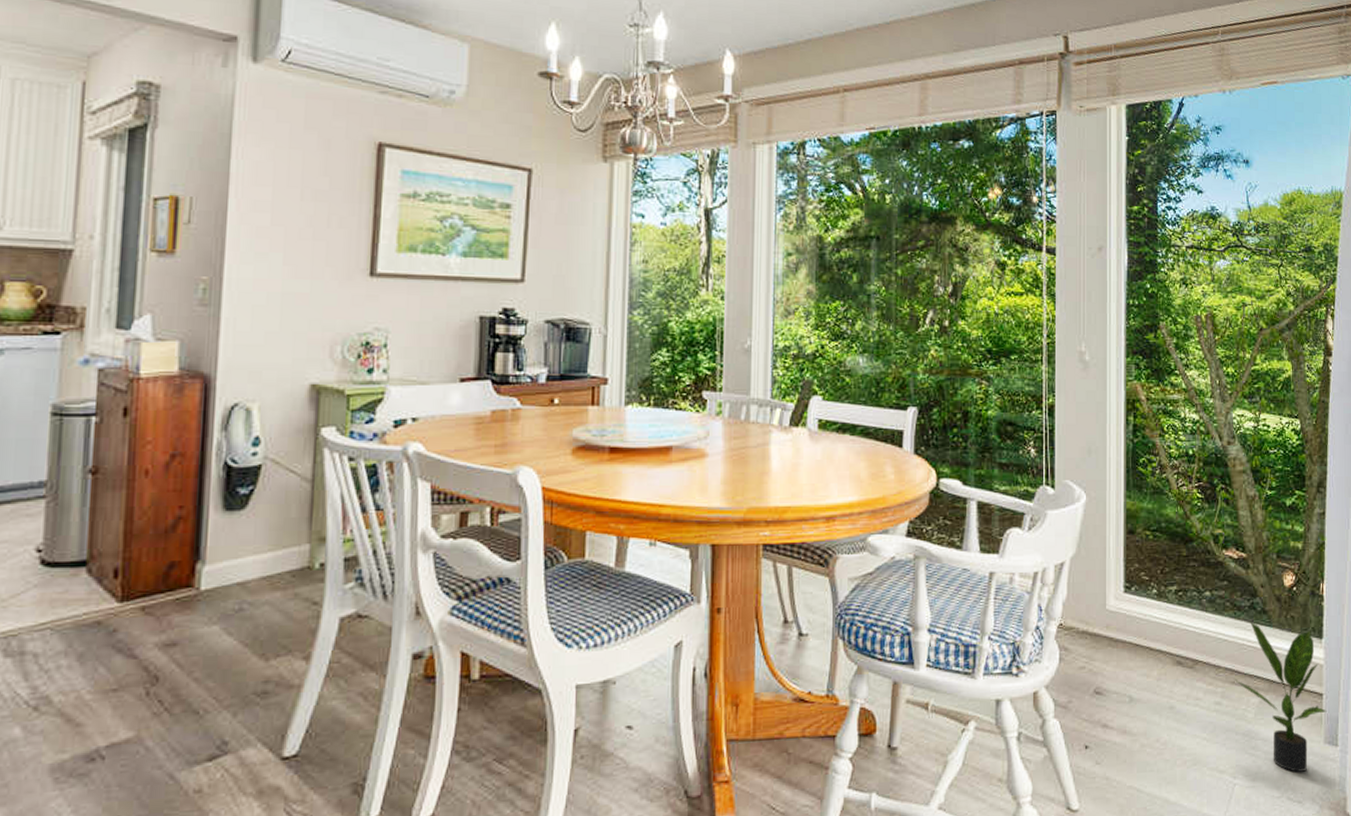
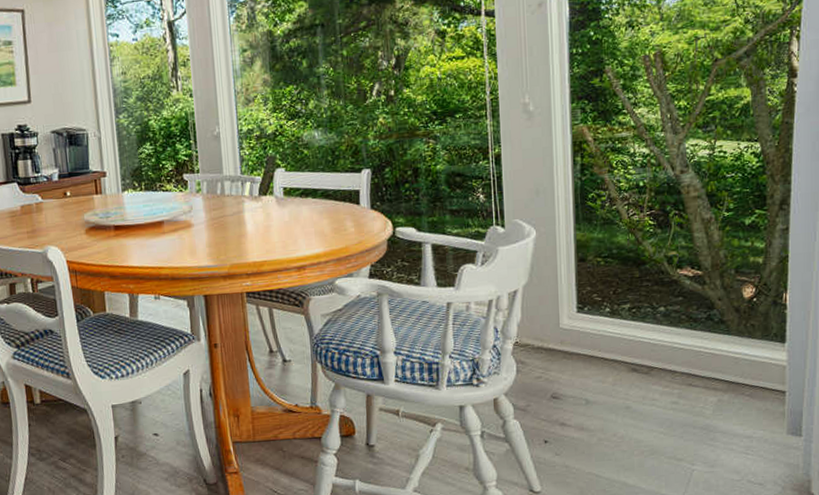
potted plant: present [1234,621,1327,772] -> none [691,330,790,459]

